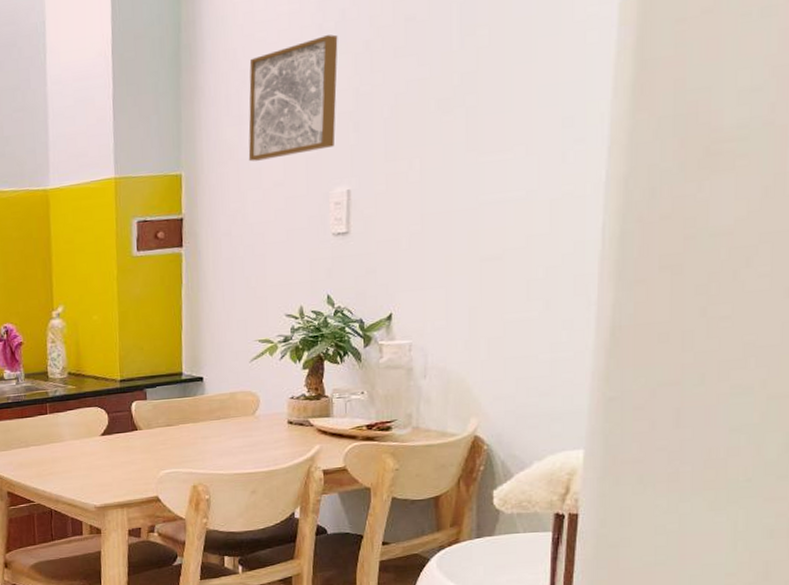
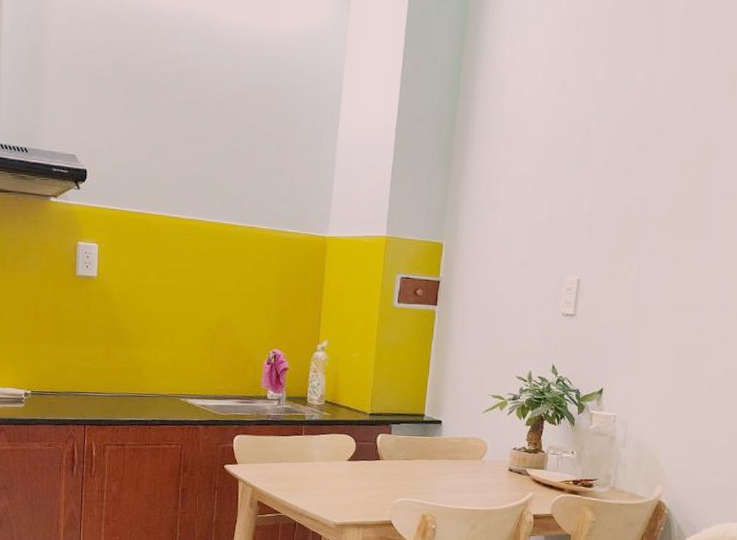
wall art: present [248,34,338,162] -> none [500,148,583,243]

